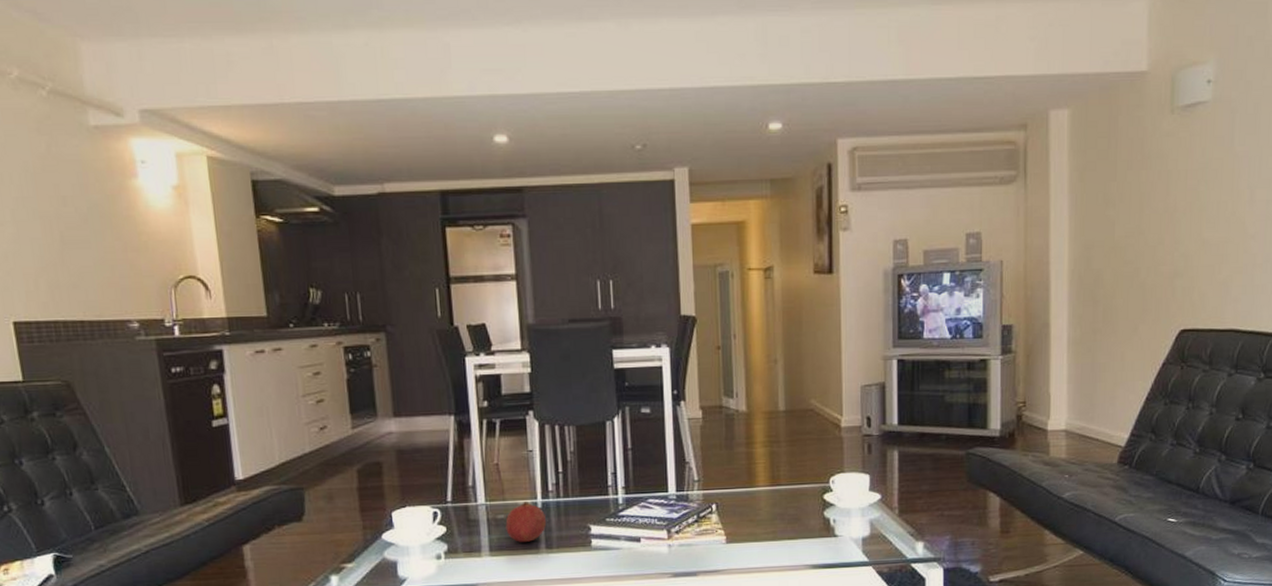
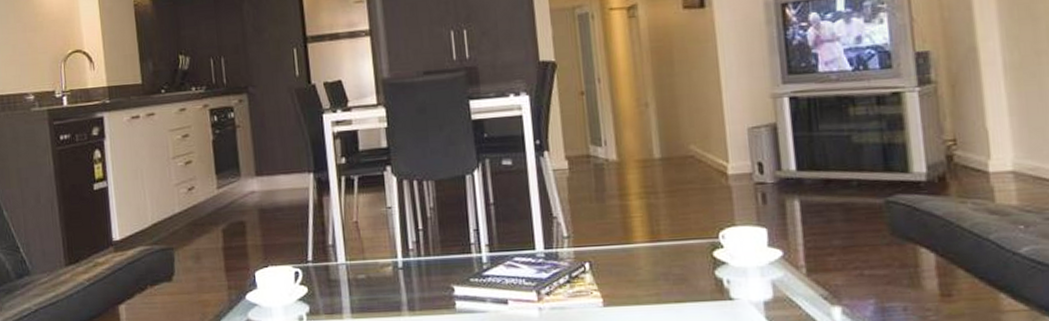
fruit: present [505,502,547,542] -> none [366,261,408,304]

